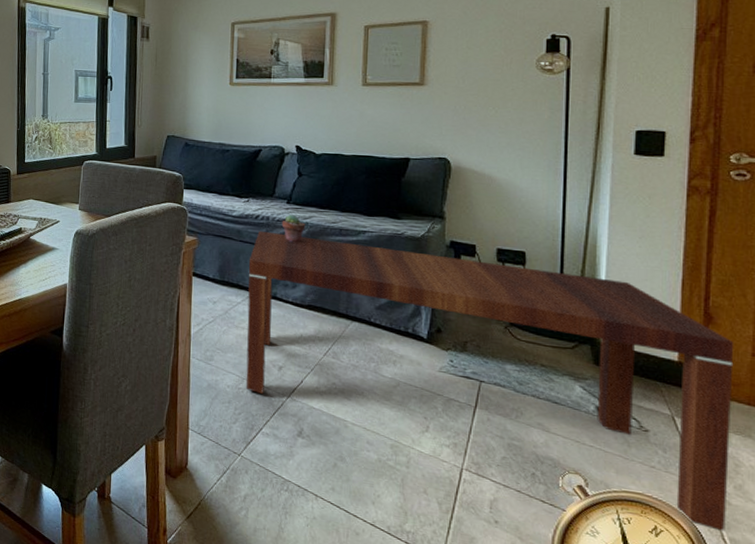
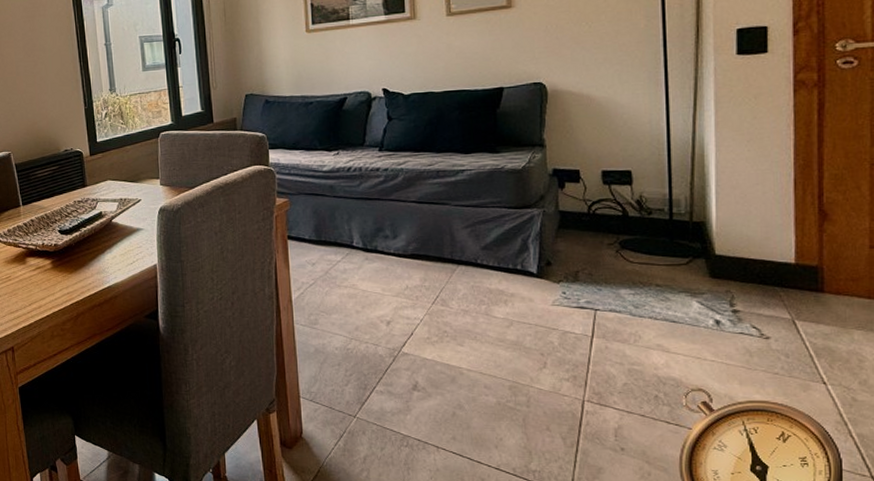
coffee table: present [245,230,734,532] -> none [345,183,853,428]
potted succulent: present [281,214,306,243] -> none [375,162,401,192]

